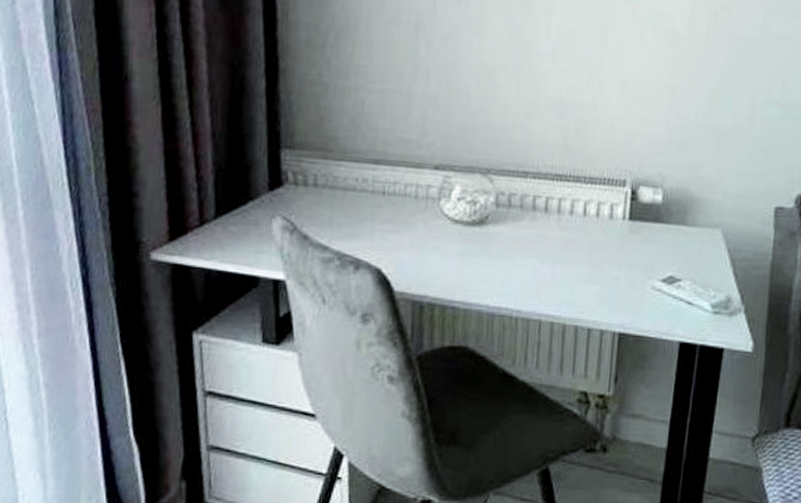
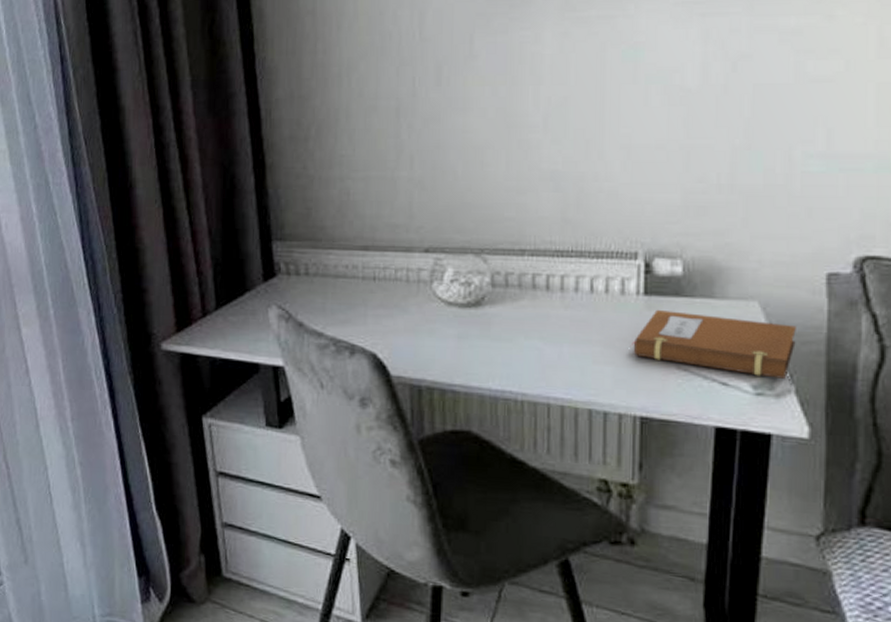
notebook: none [614,233,749,299] -> present [630,309,796,379]

